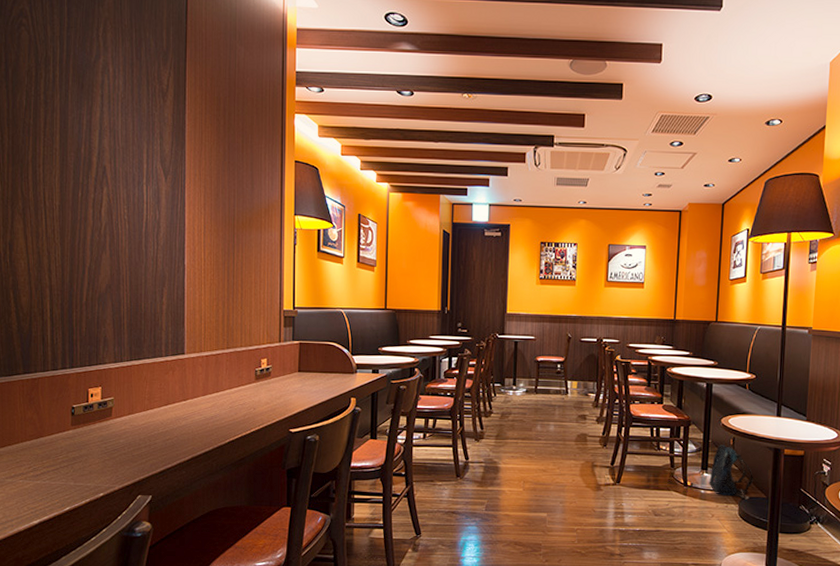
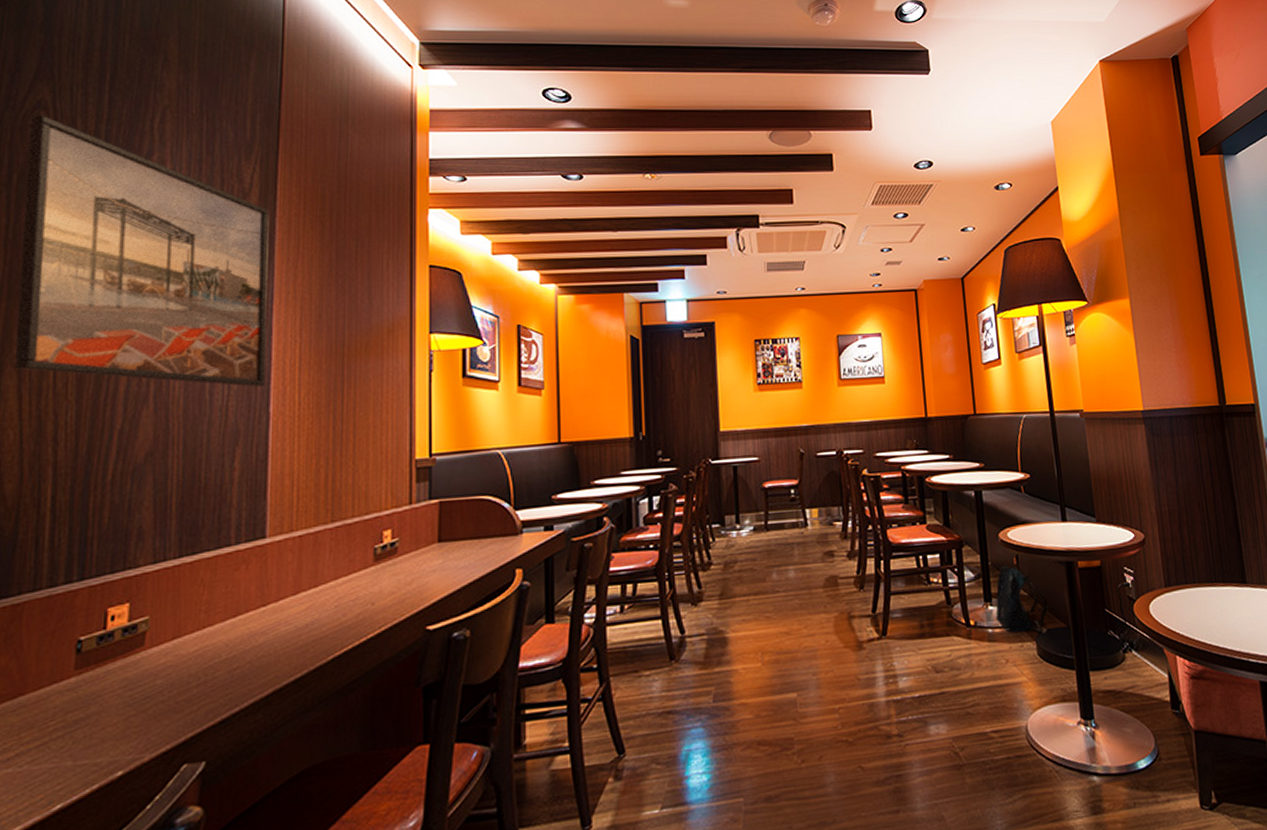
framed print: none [16,22,181,245] -> present [13,115,269,387]

